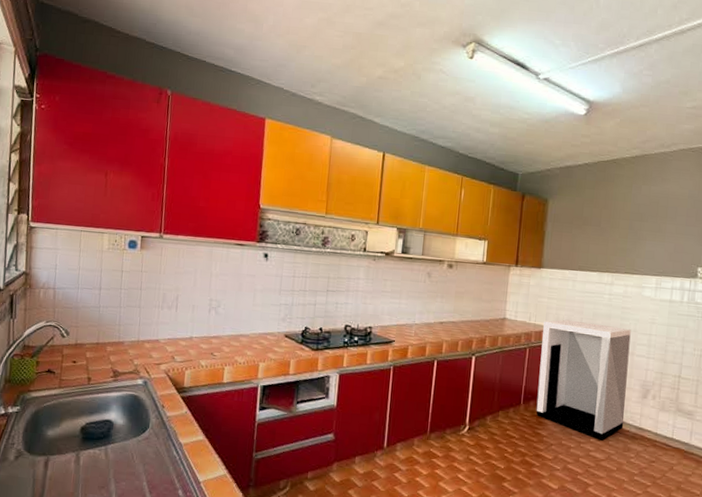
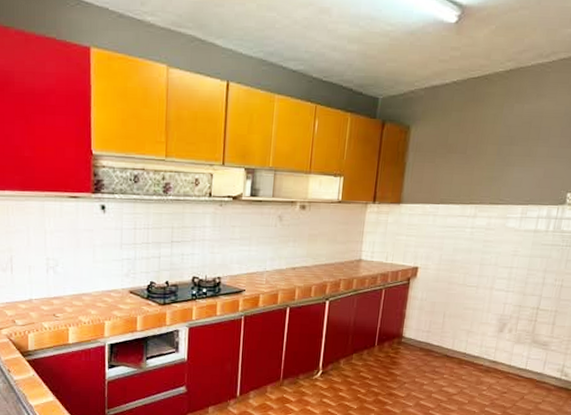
nightstand: present [536,319,631,441] -> none [391,257,492,376]

